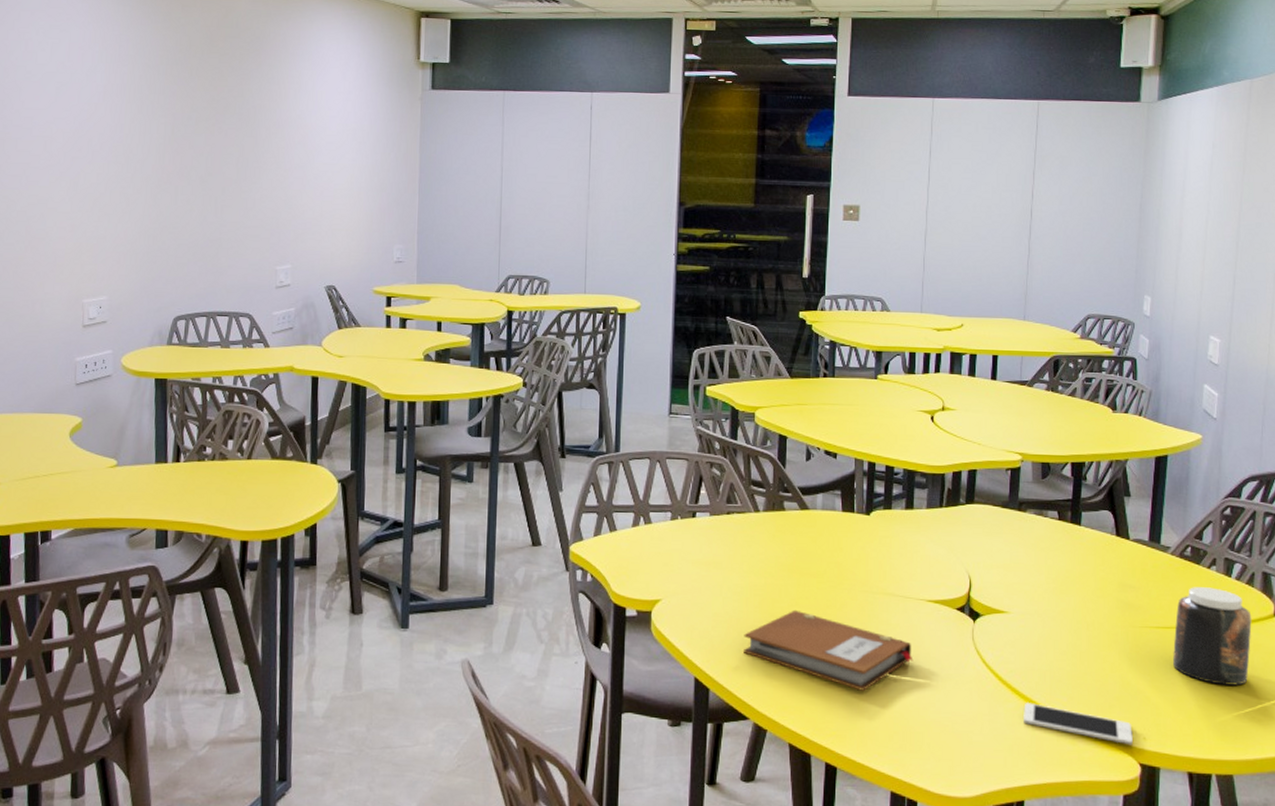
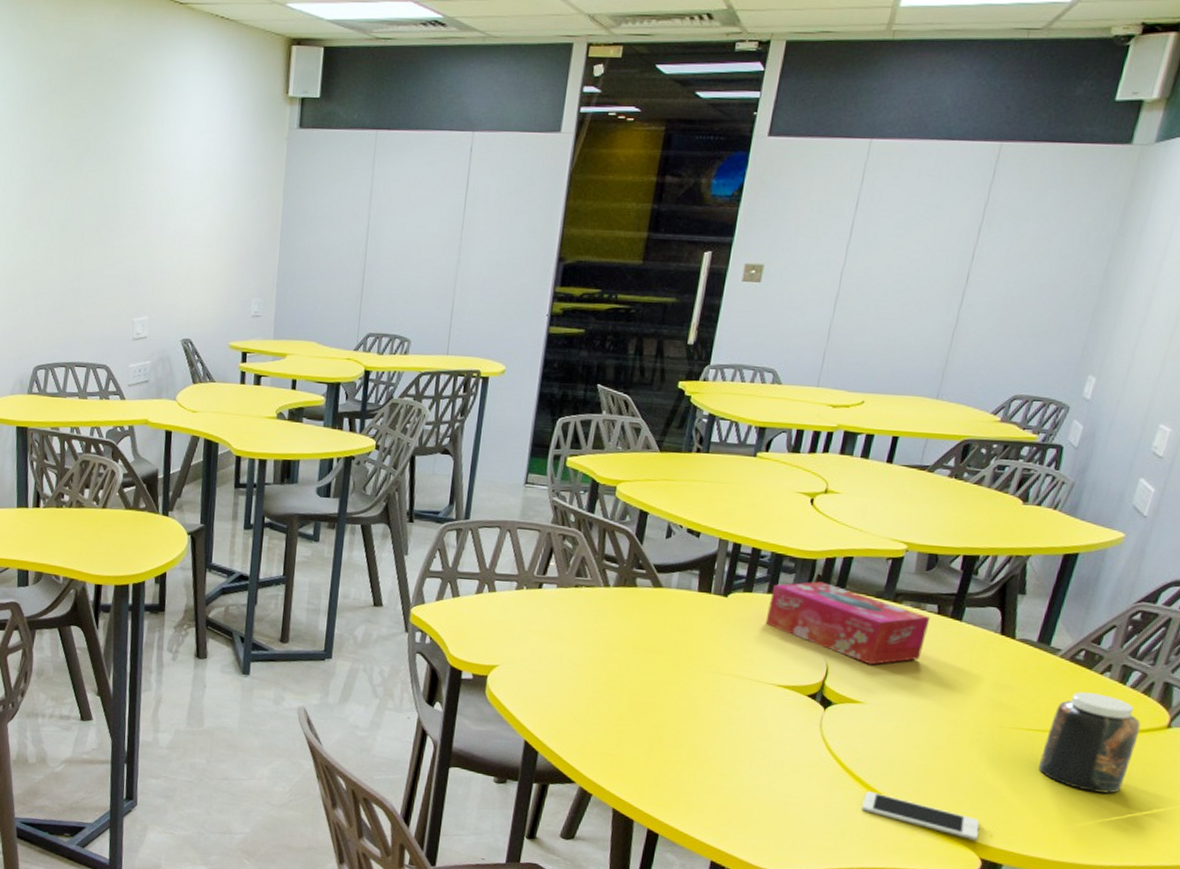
notebook: present [744,609,914,691] -> none [577,684,754,766]
tissue box: none [907,495,1054,574] -> present [765,581,931,665]

